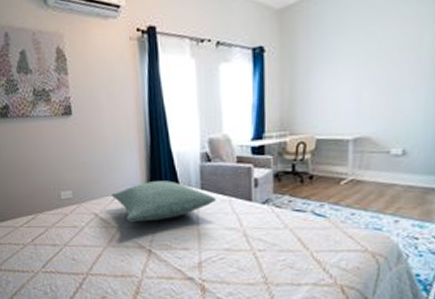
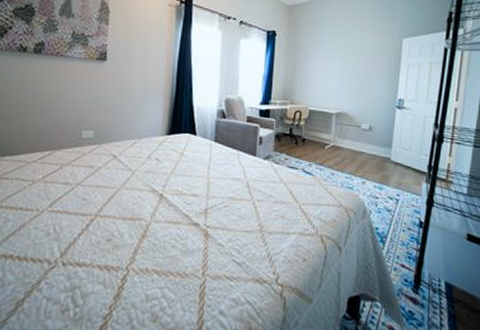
pillow: present [111,180,216,223] -> none [132,130,226,167]

